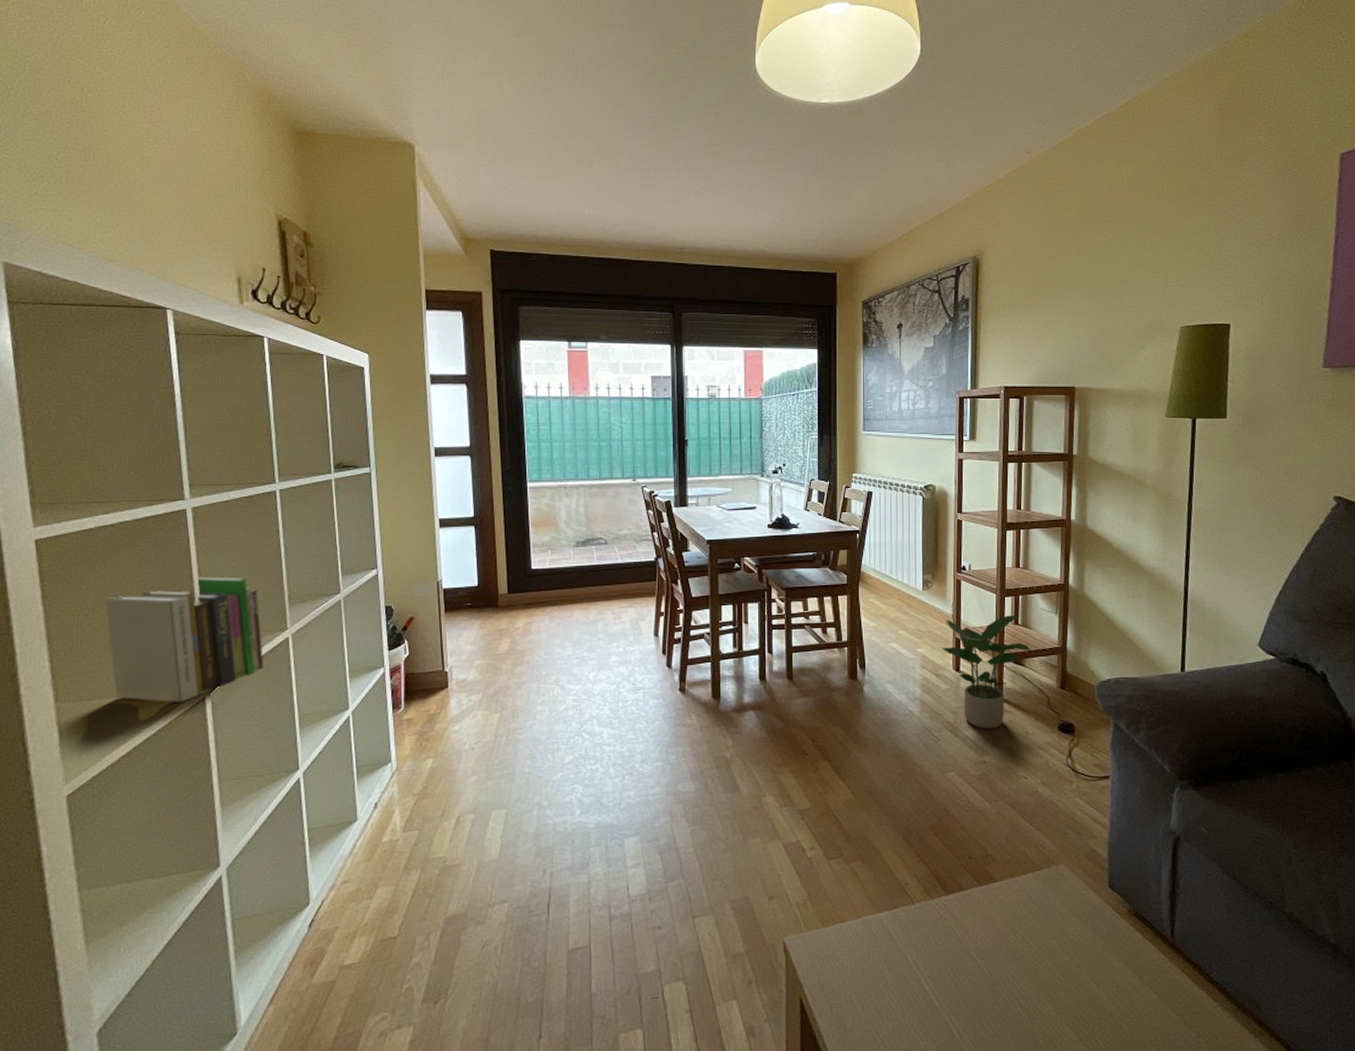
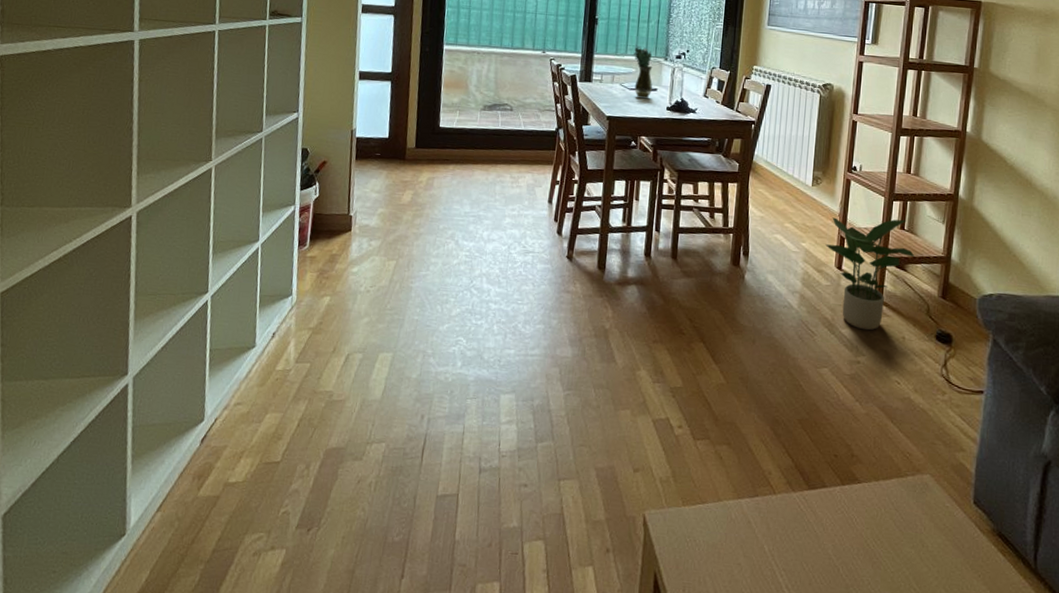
books: present [105,577,264,702] -> none [53,103,189,218]
vase: none [729,464,752,519] -> present [634,45,653,99]

